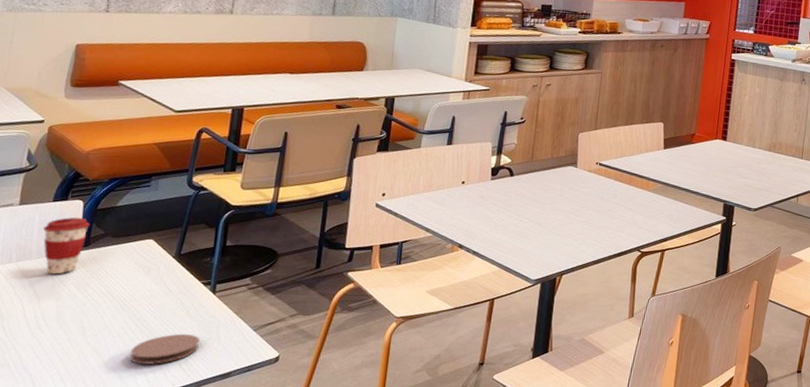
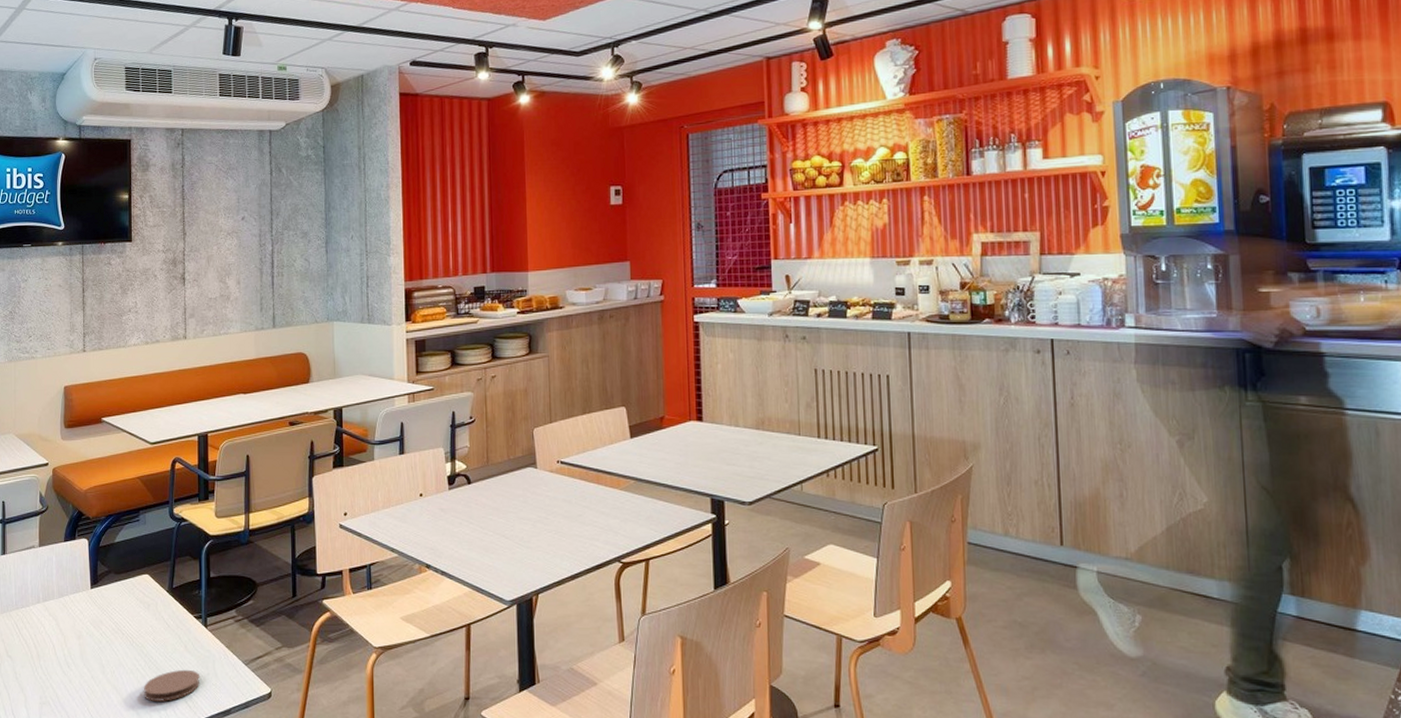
coffee cup: present [43,217,90,275] -> none [60,556,96,613]

